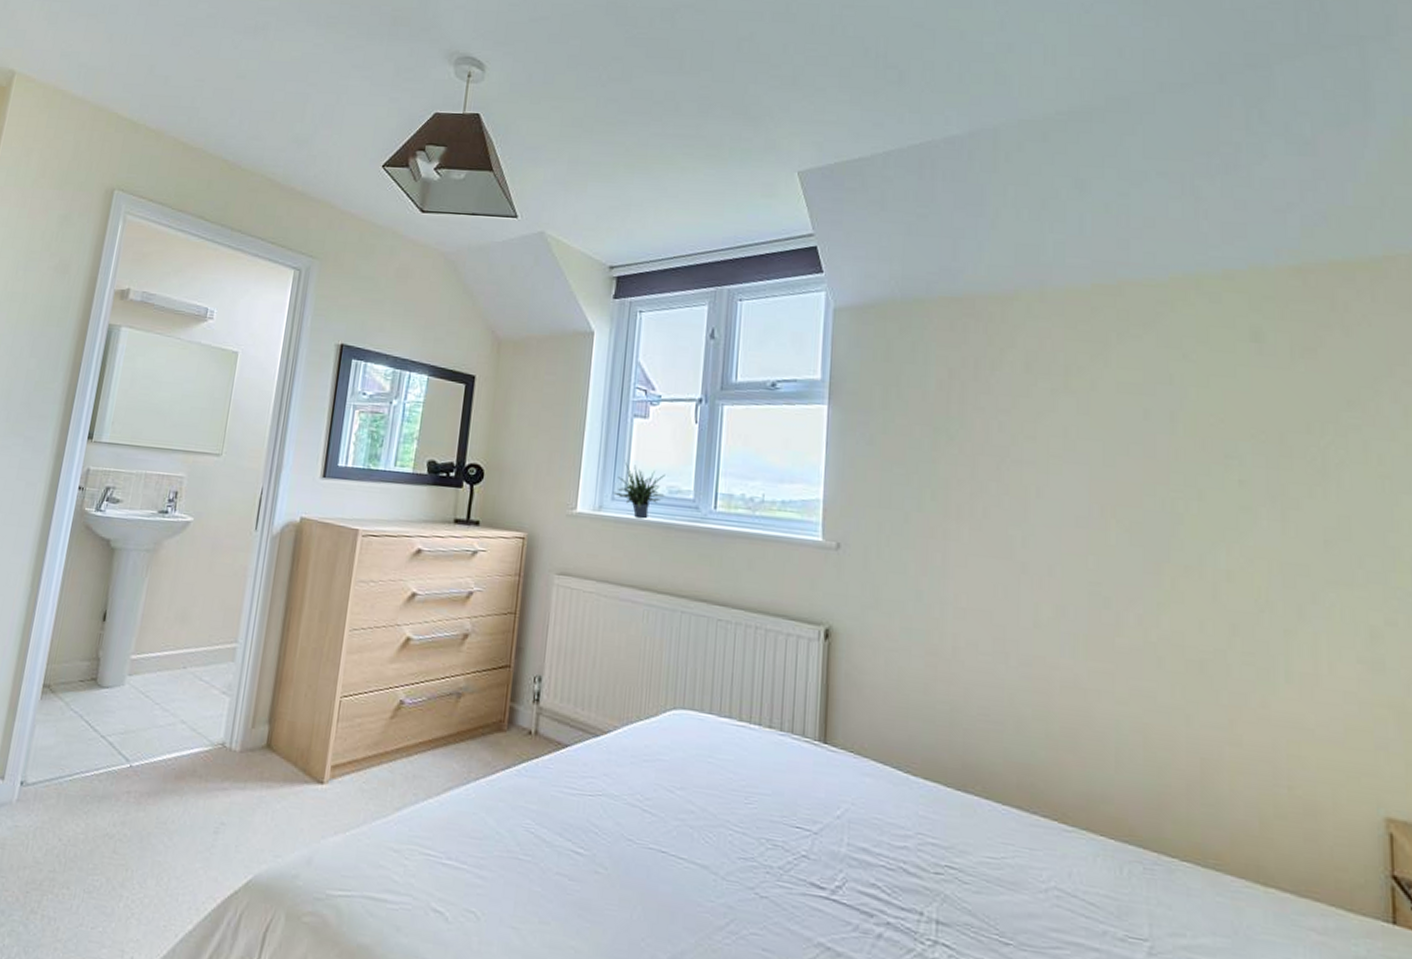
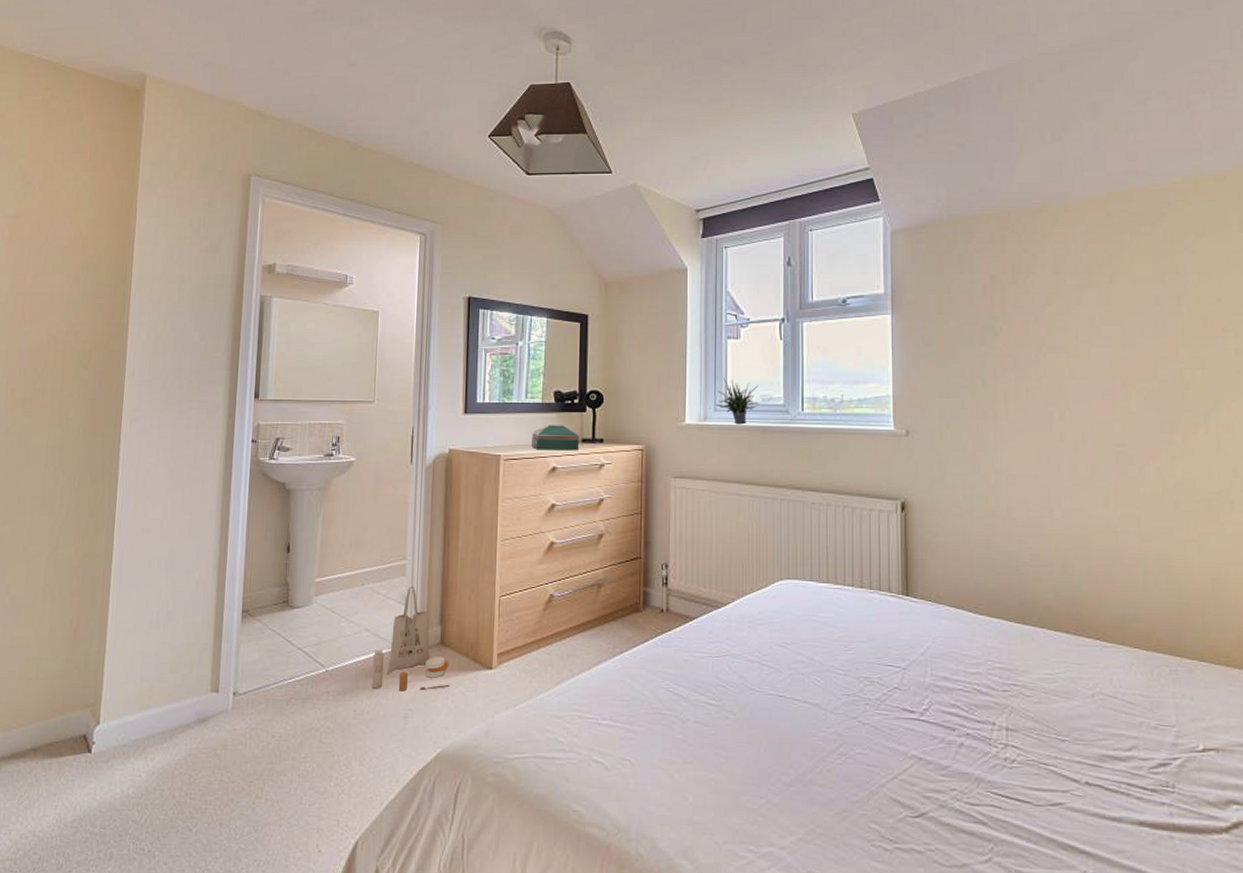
tote bag: none [181,674,273,802] -> present [372,586,450,692]
jewelry box: none [396,499,453,533] -> present [532,425,580,451]

